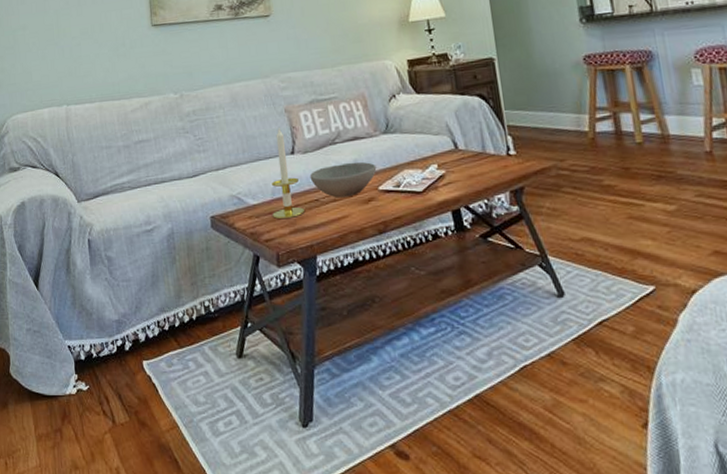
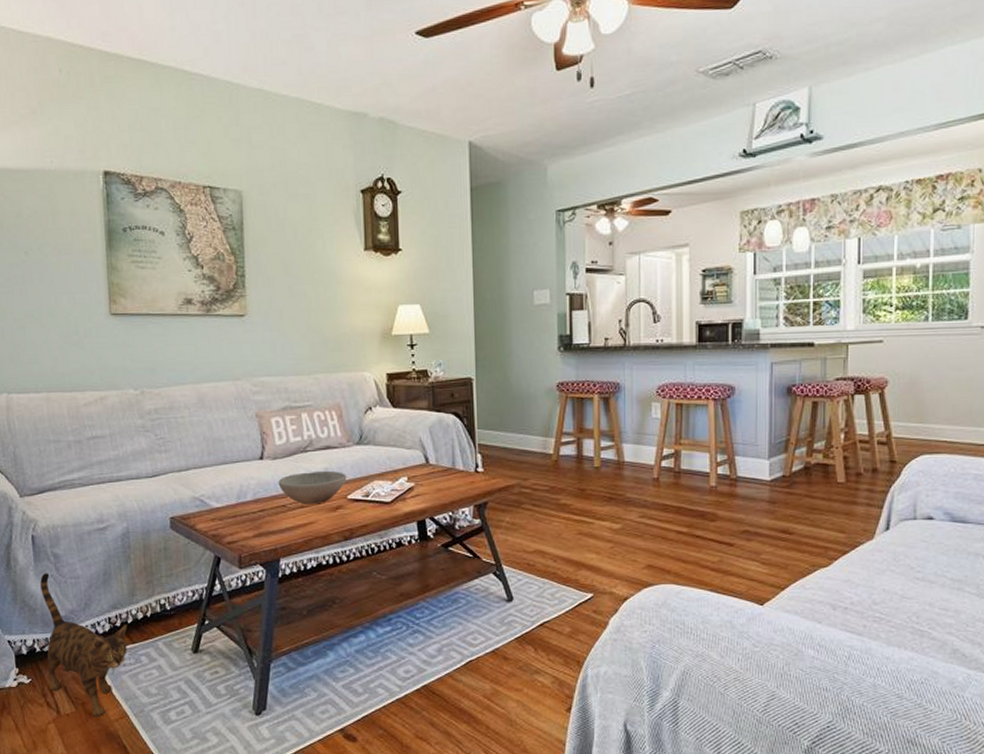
cat: none [96,276,176,427] -> present [40,573,127,717]
candle: present [271,126,306,220] -> none [236,431,271,523]

